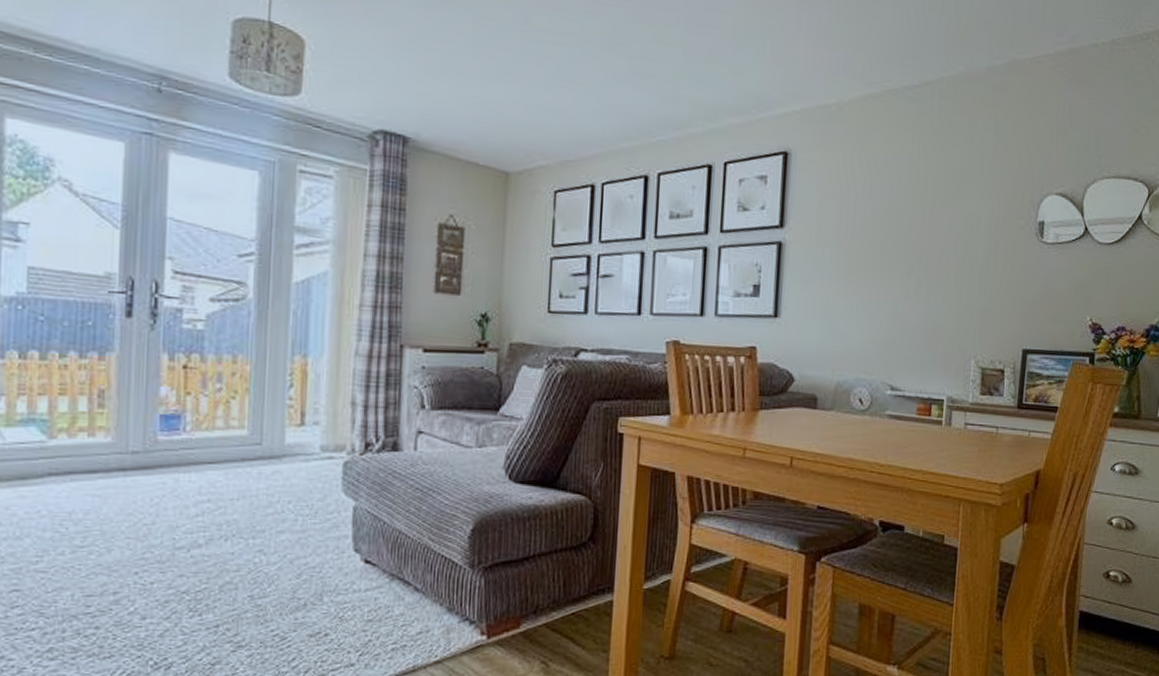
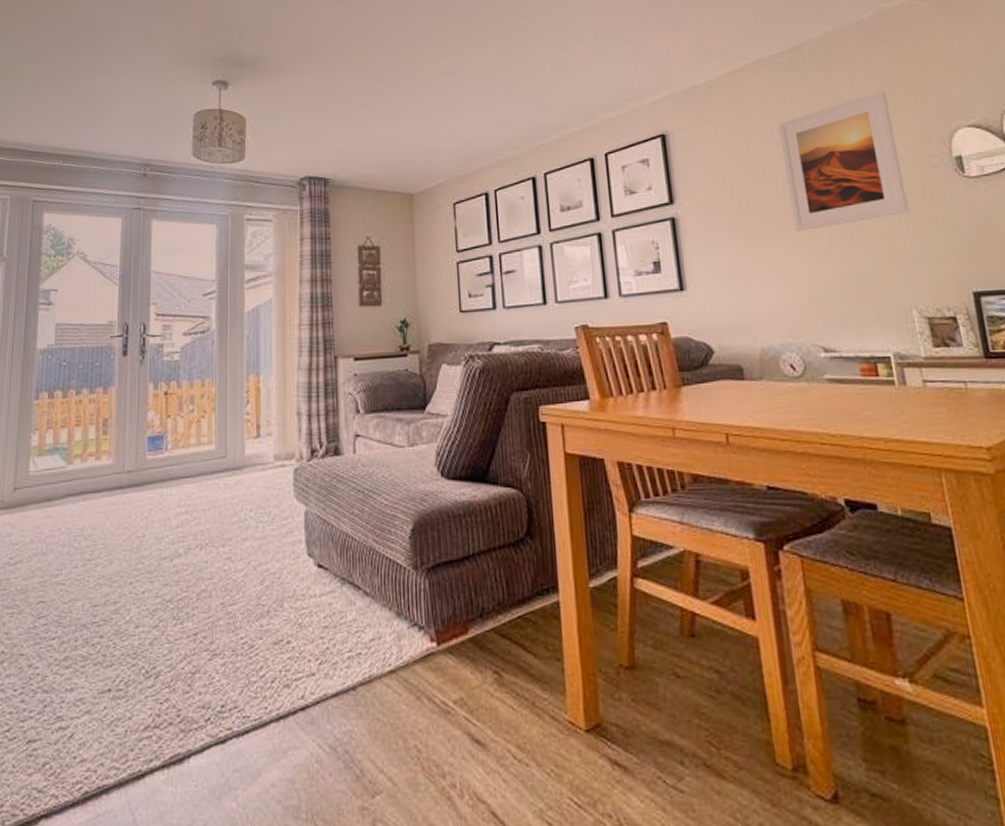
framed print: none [889,144,997,273] -> present [778,90,909,231]

